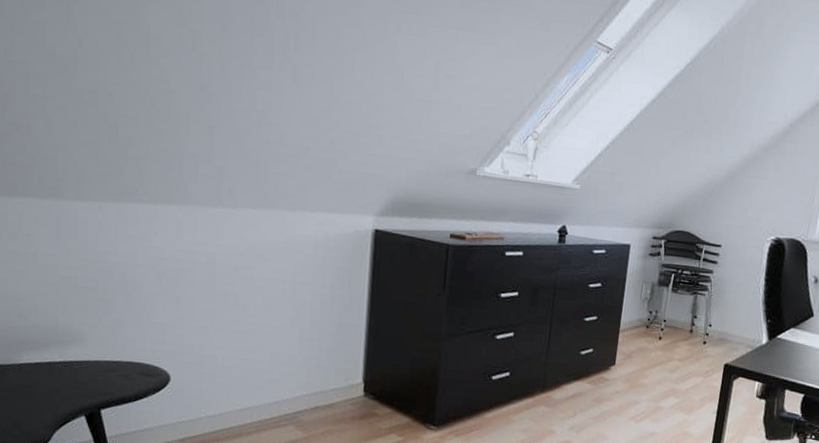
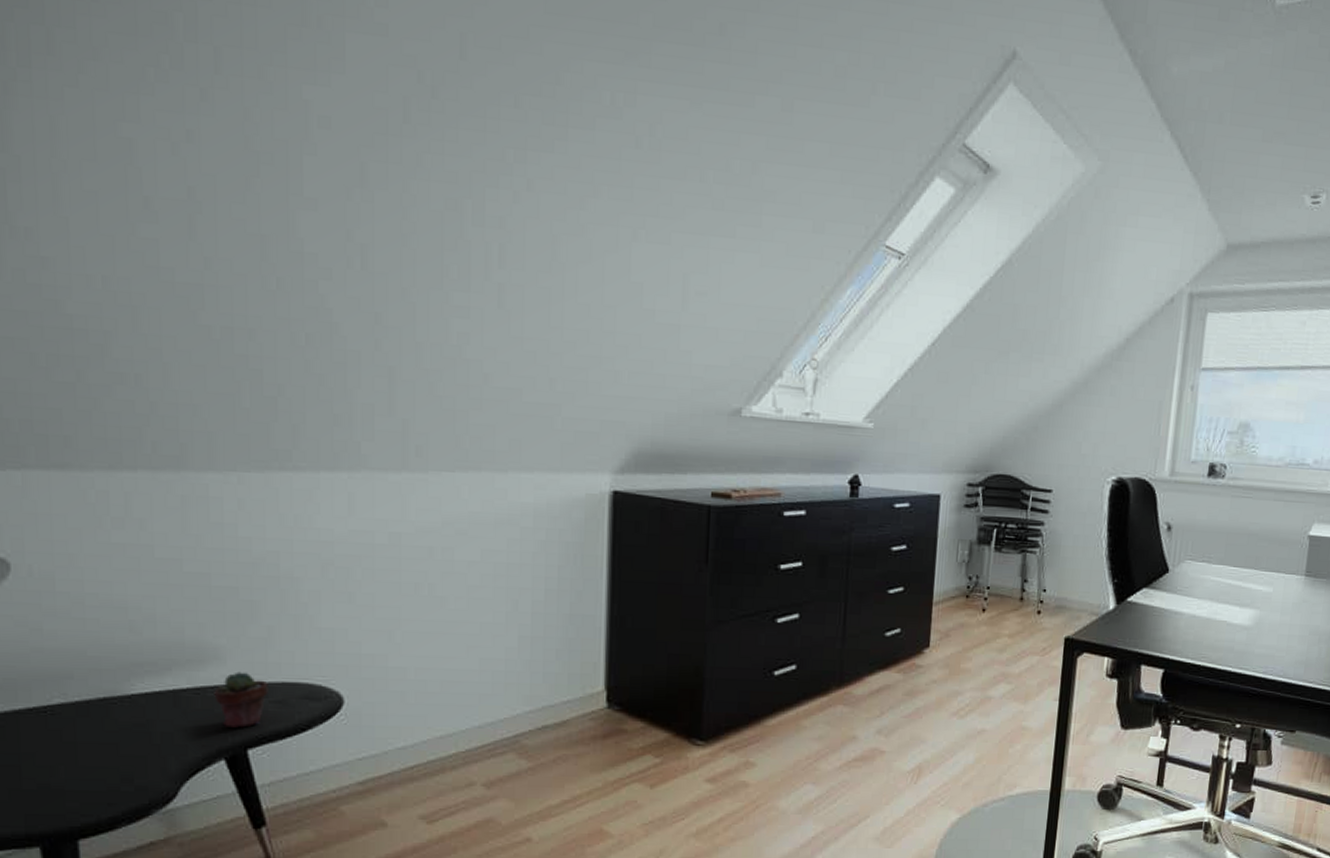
potted succulent: none [78,351,117,393] -> present [214,672,268,728]

